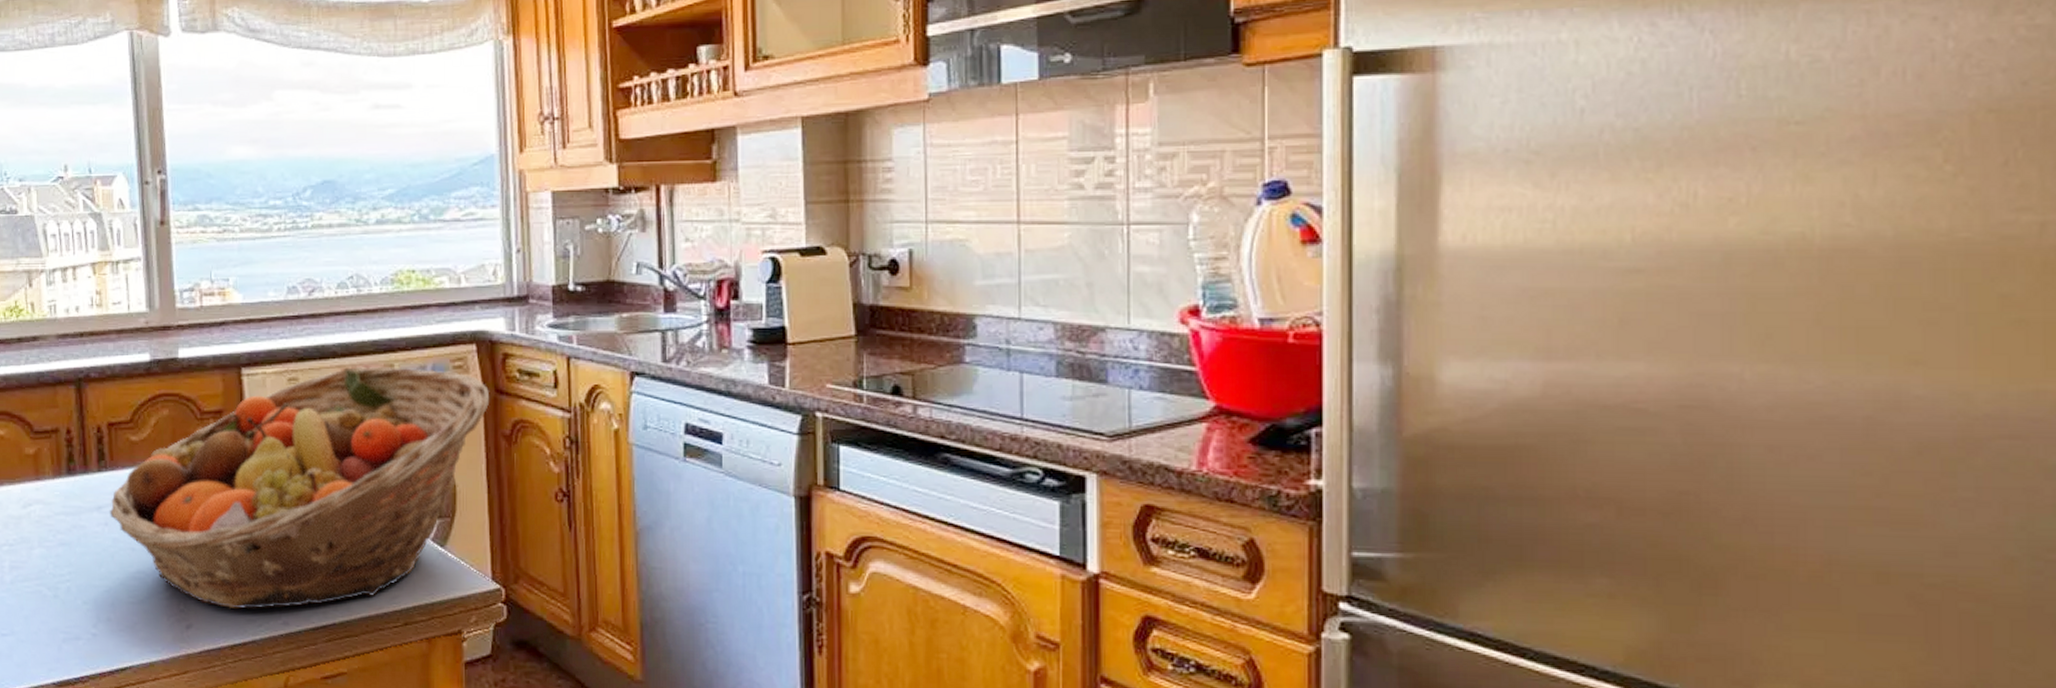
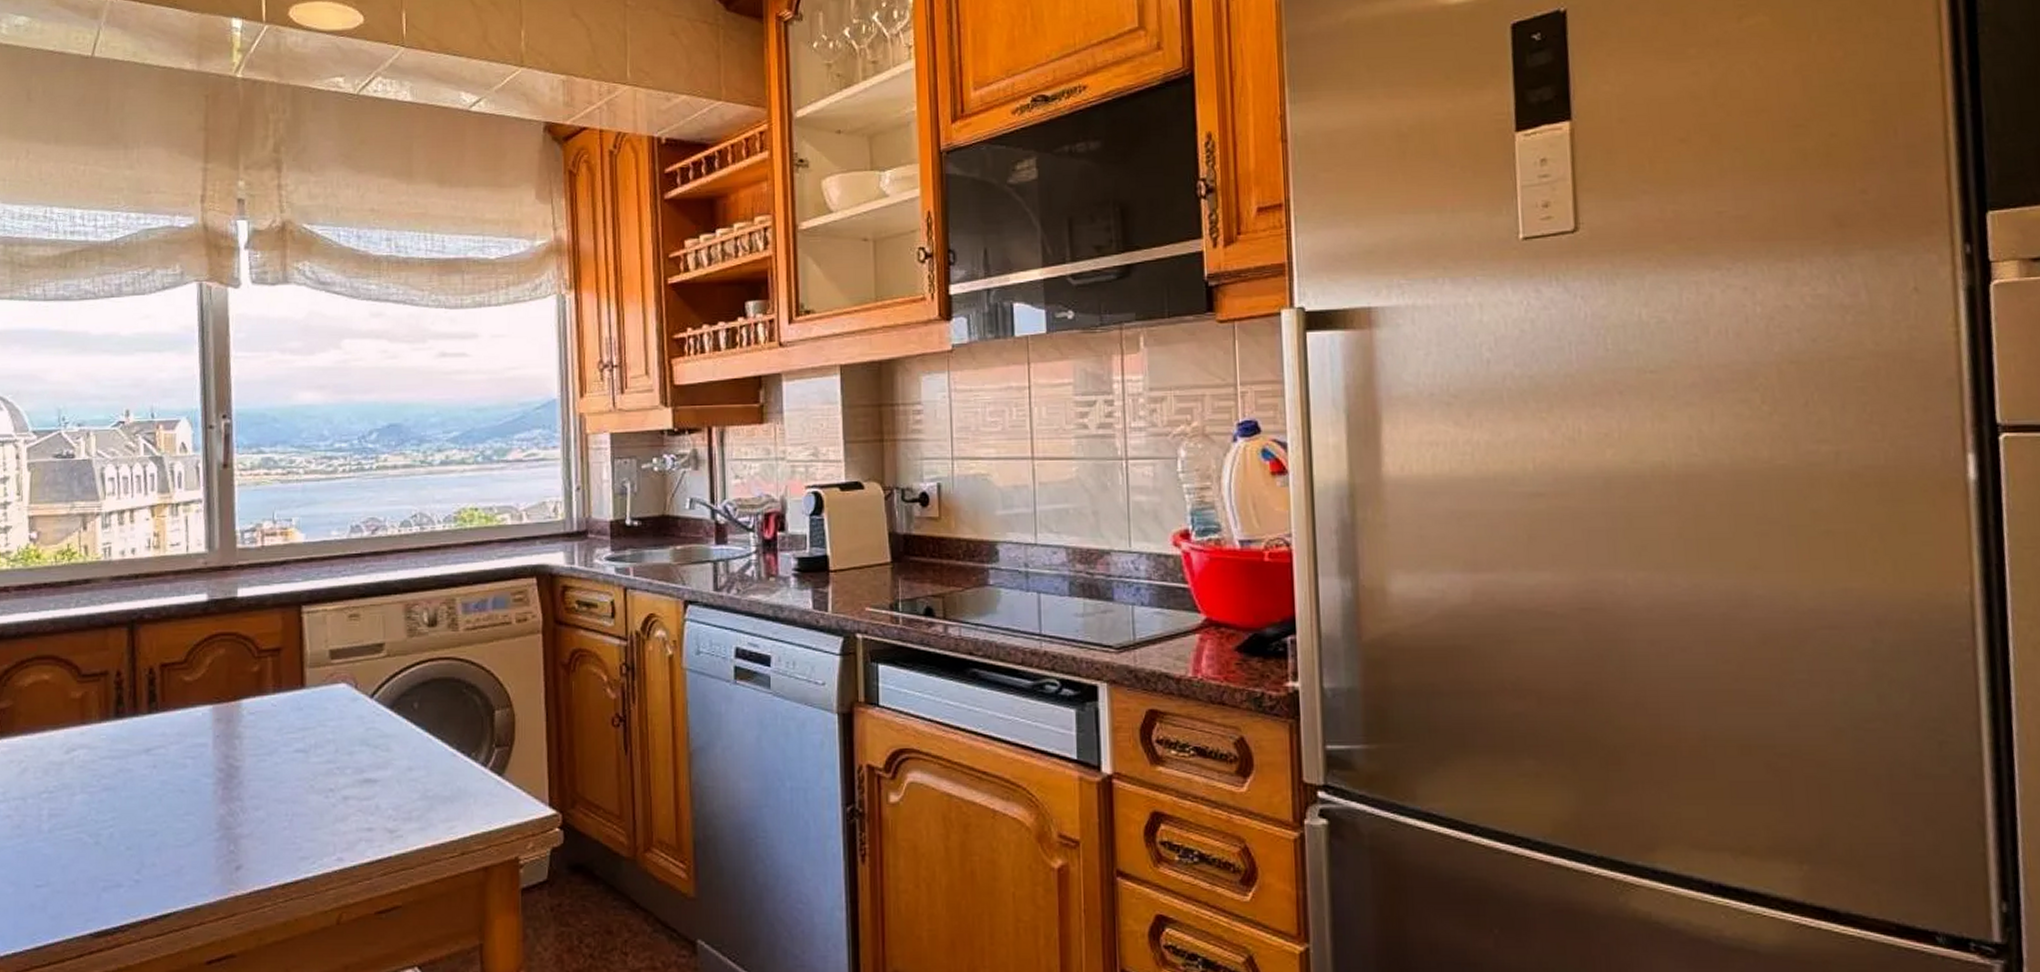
fruit basket: present [109,366,490,610] -> none [158,601,550,848]

